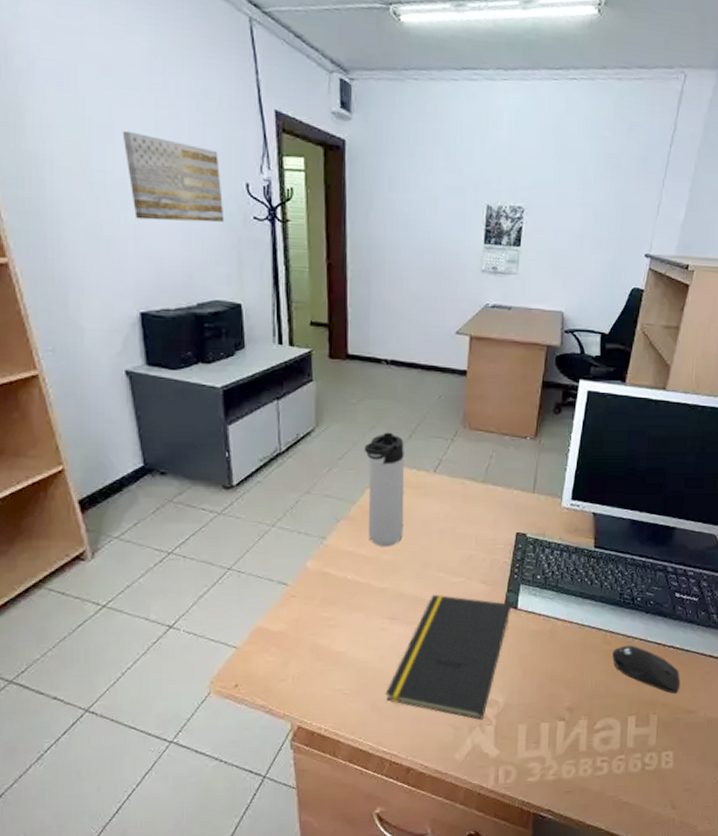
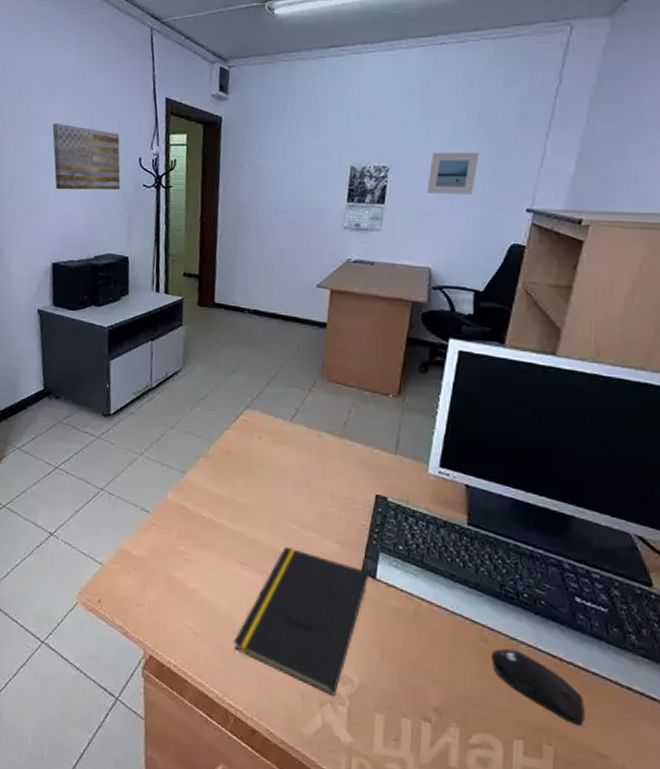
thermos bottle: present [364,432,405,547] -> none [224,377,263,490]
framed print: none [559,194,606,239] -> present [426,151,480,195]

